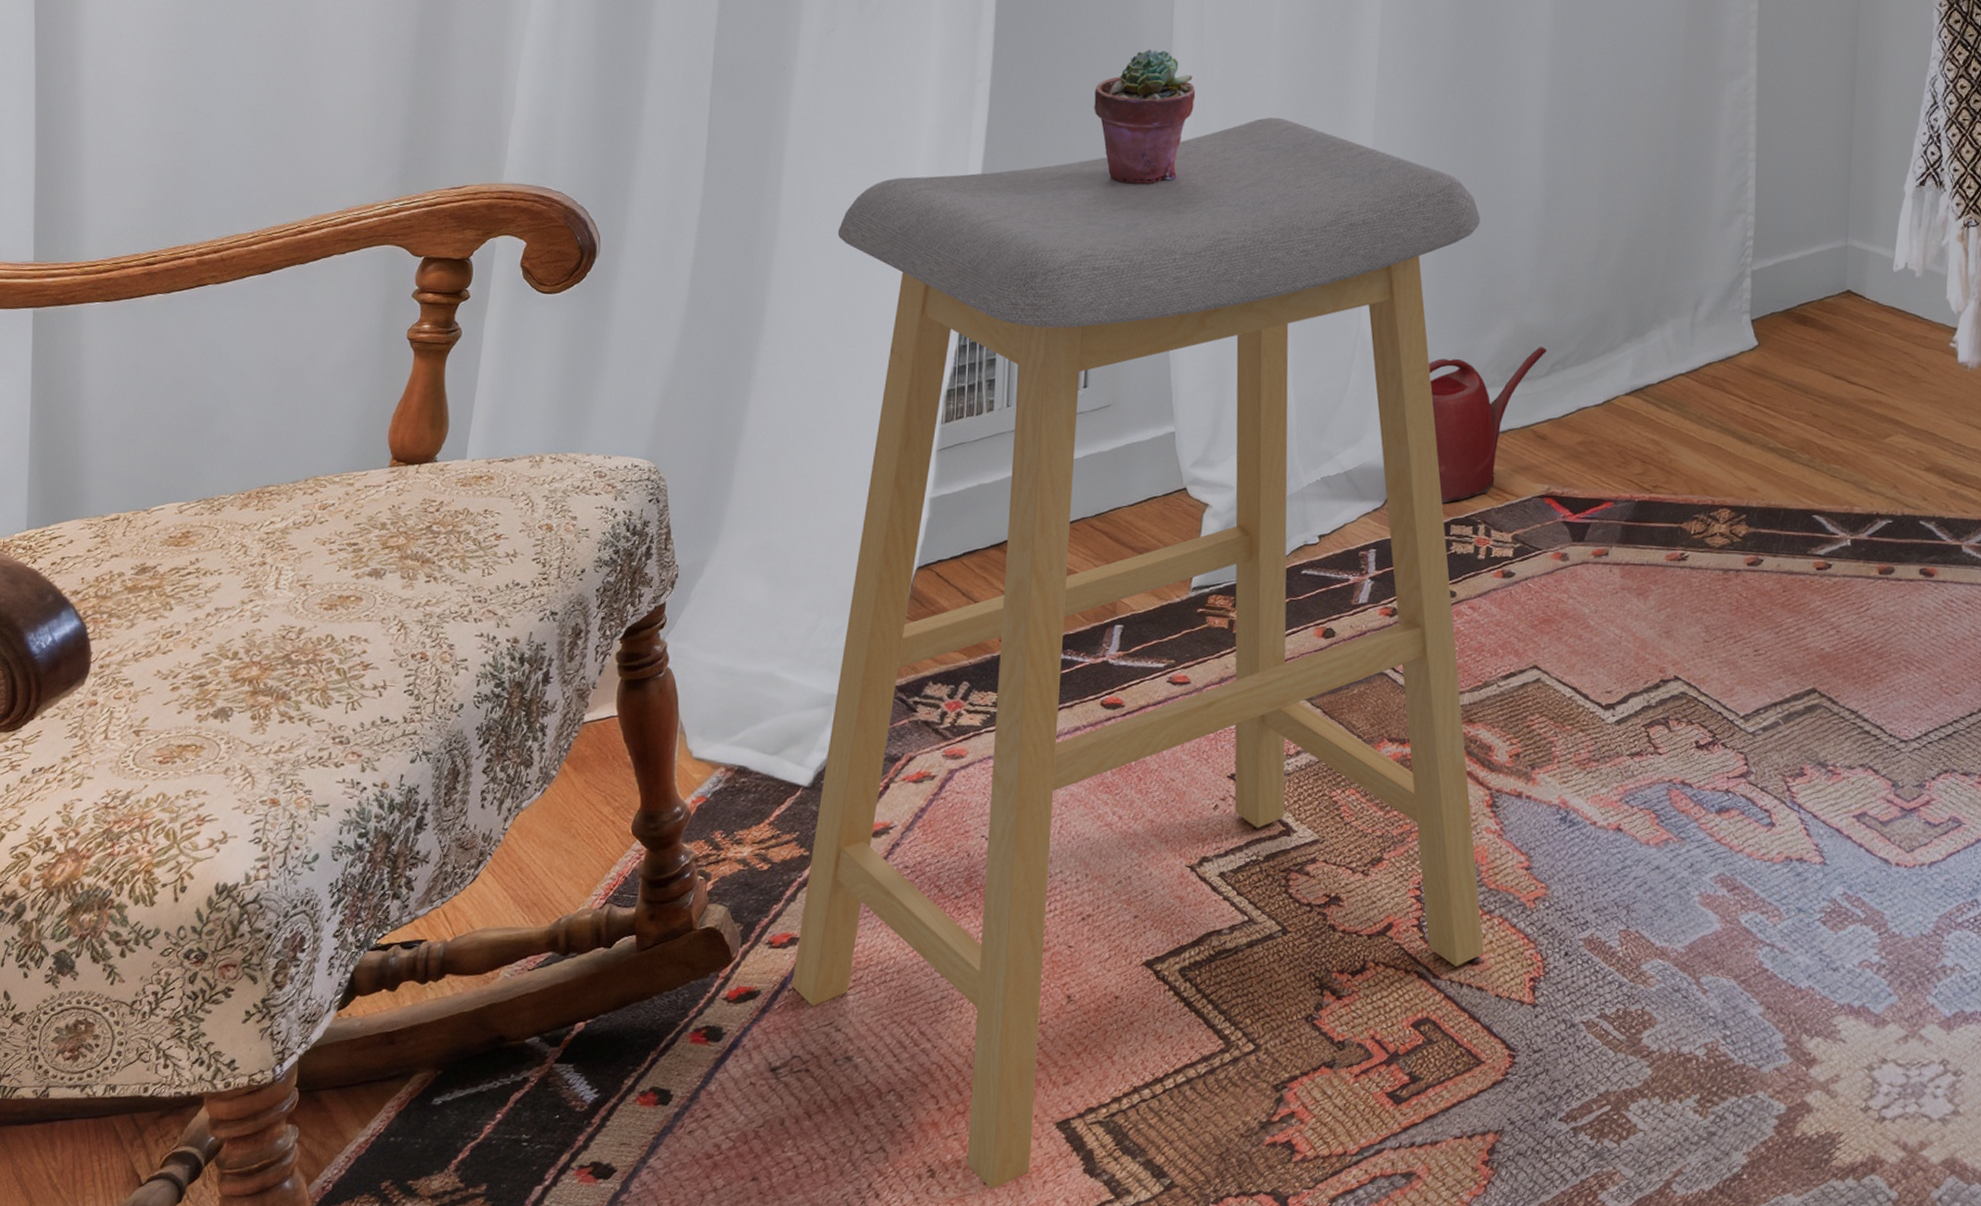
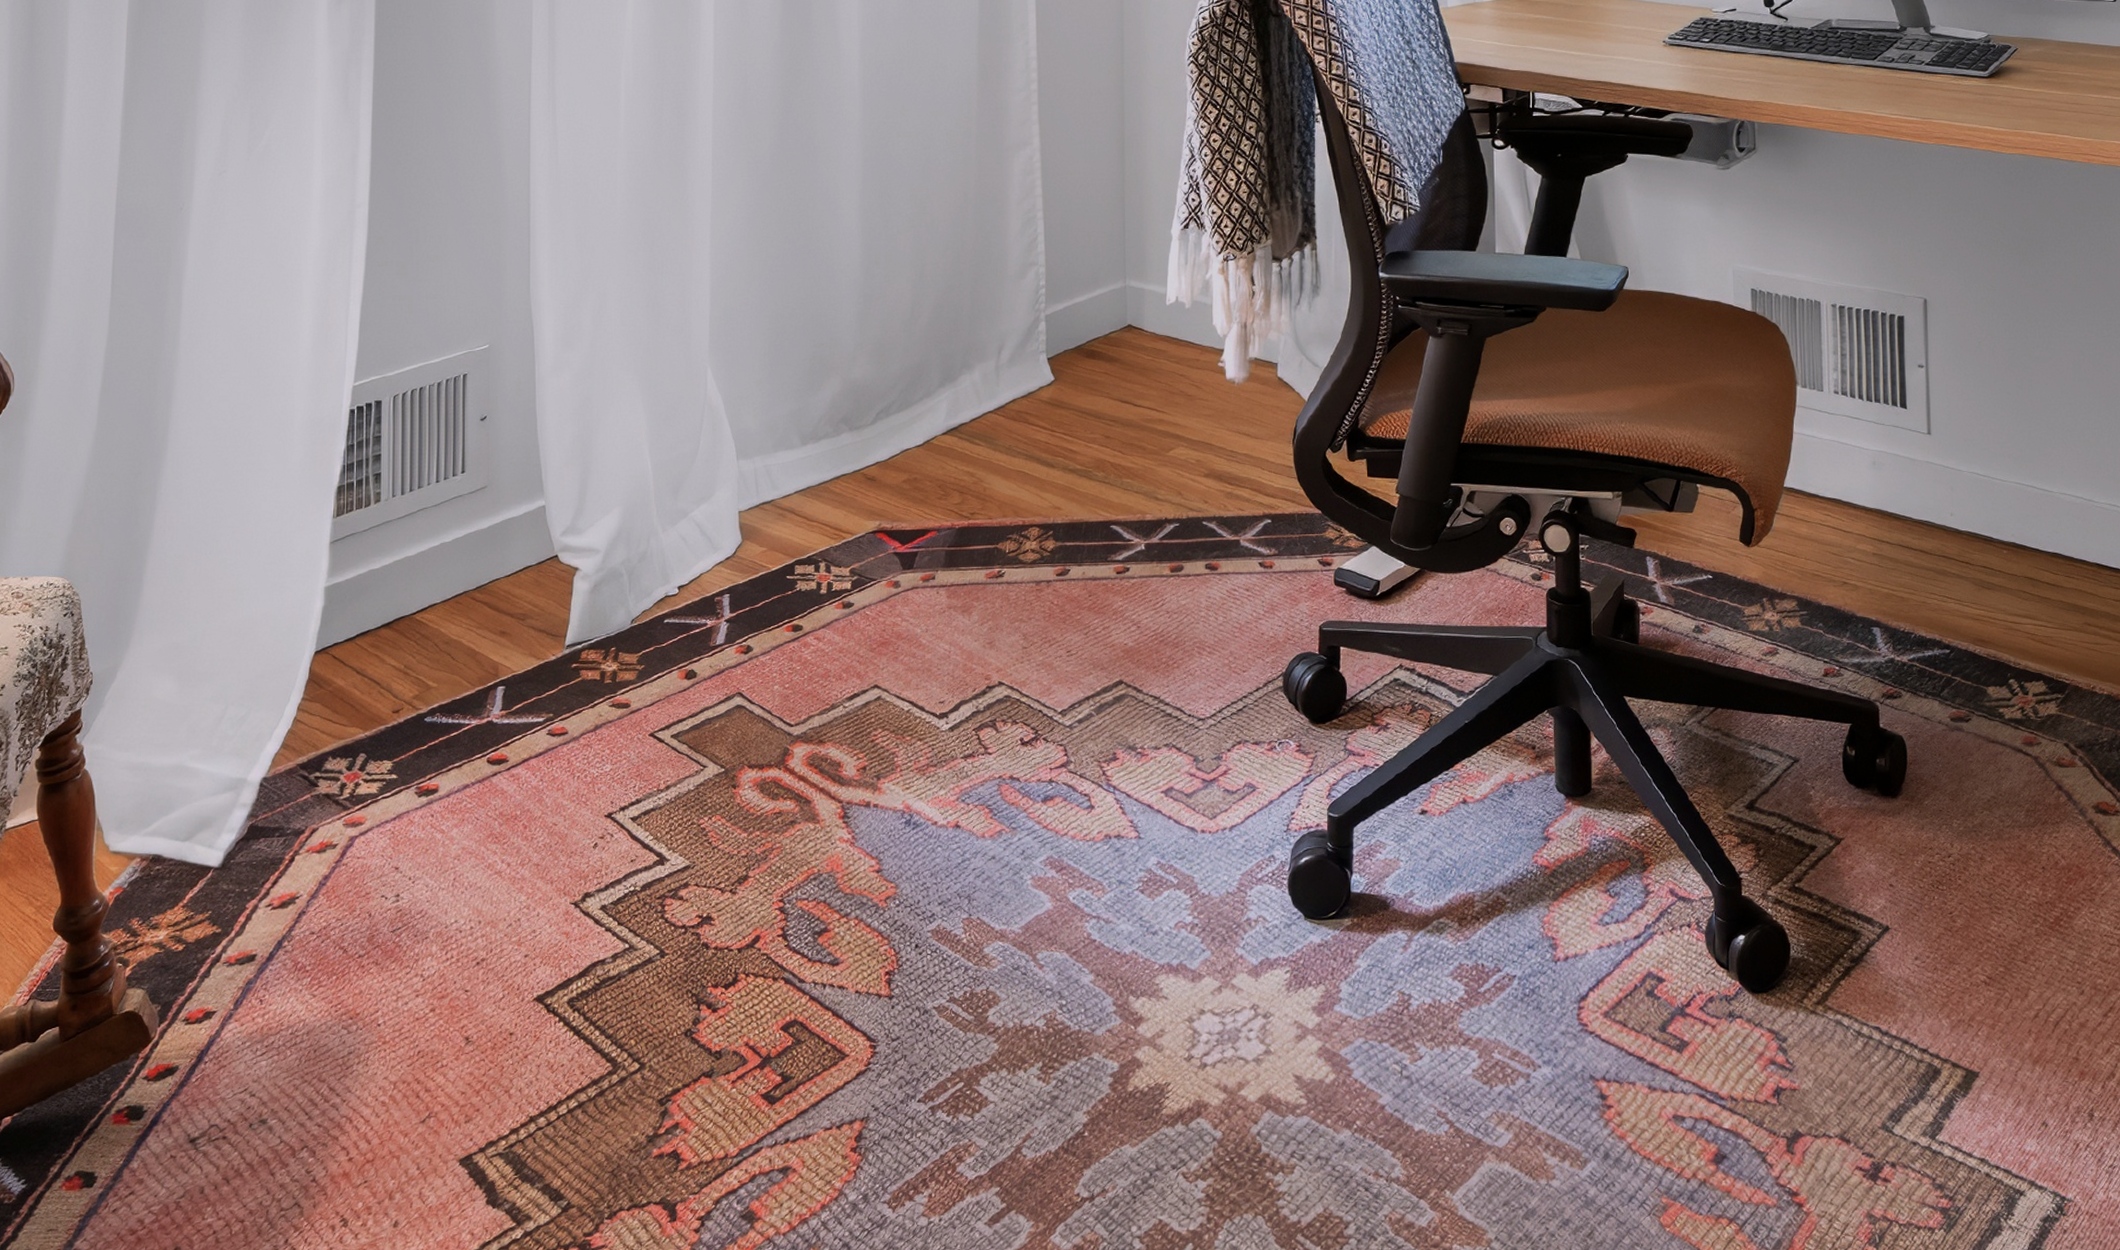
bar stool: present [791,117,1484,1189] -> none [207,217,843,1231]
potted succulent: present [1094,48,1196,185] -> none [462,165,553,286]
watering can: present [1428,347,1548,503] -> none [769,399,873,547]

